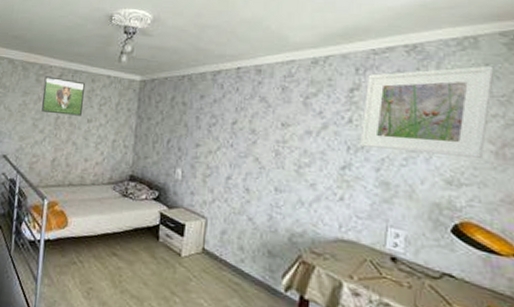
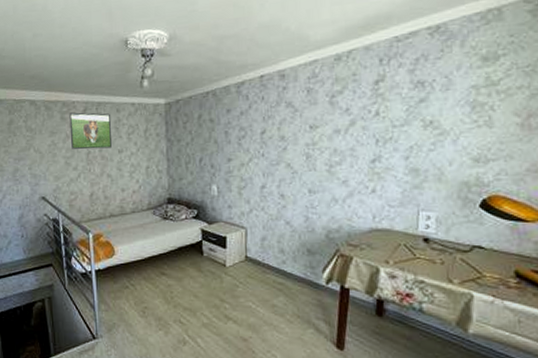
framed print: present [360,65,494,158] -> none [388,36,519,137]

